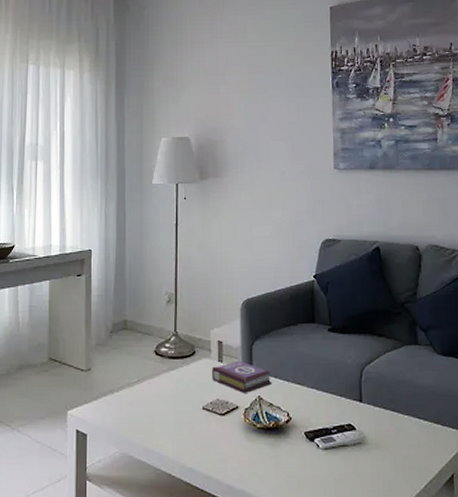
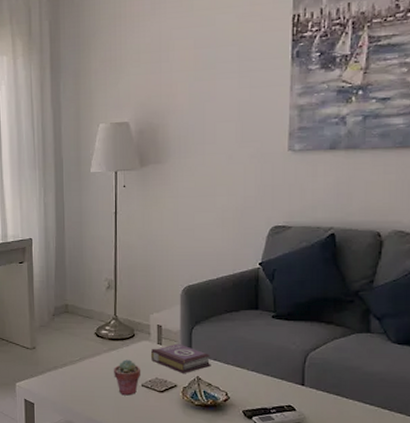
potted succulent: none [172,380,202,421] -> present [113,359,142,396]

